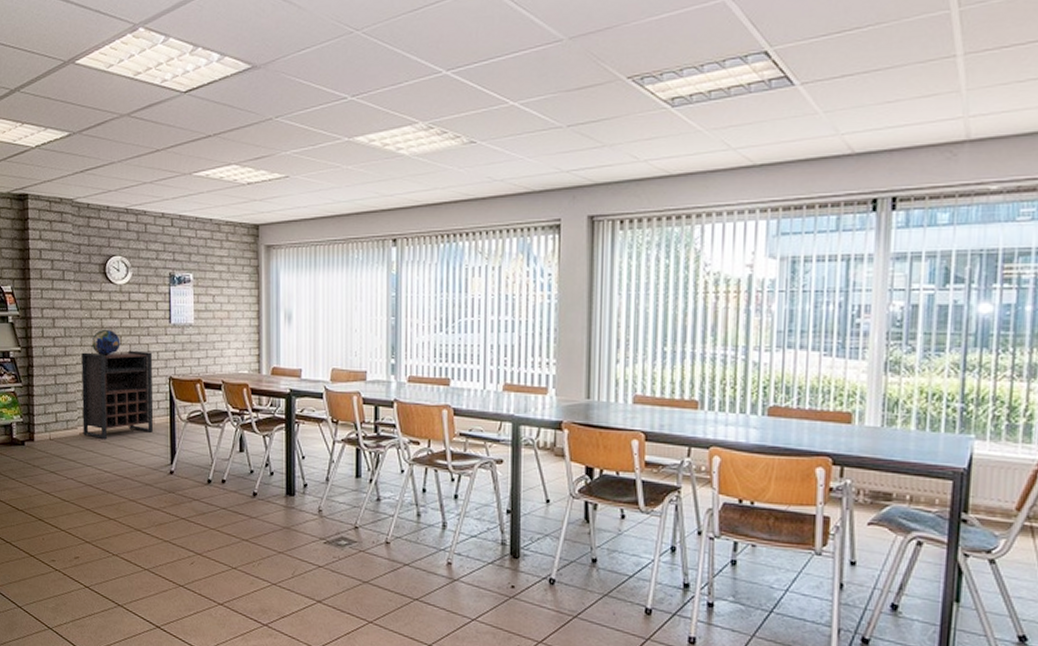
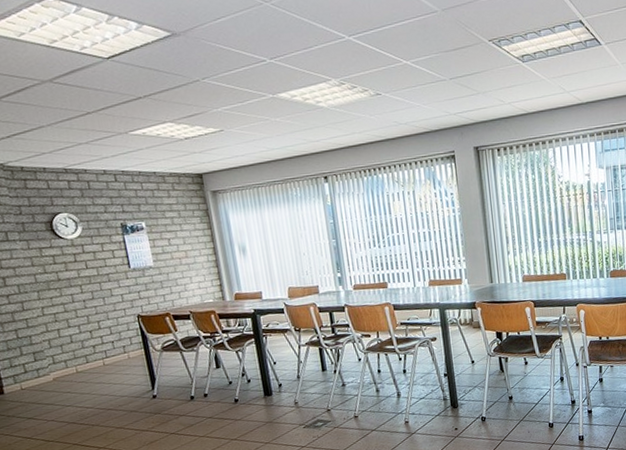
shelving unit: present [81,350,154,440] -> none [41,296,130,381]
globe: present [91,329,120,357] -> none [49,280,82,306]

